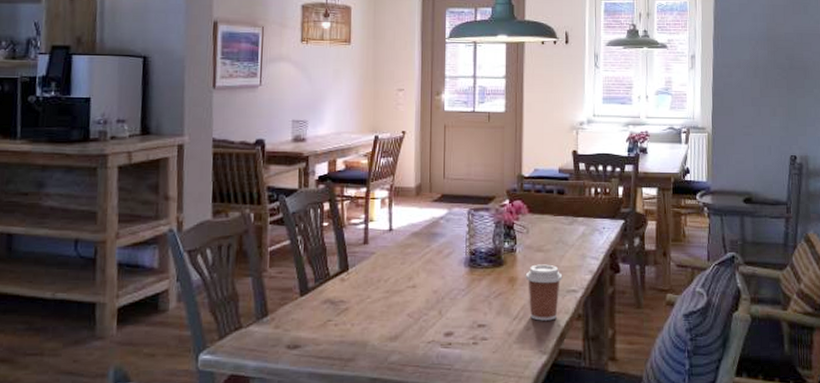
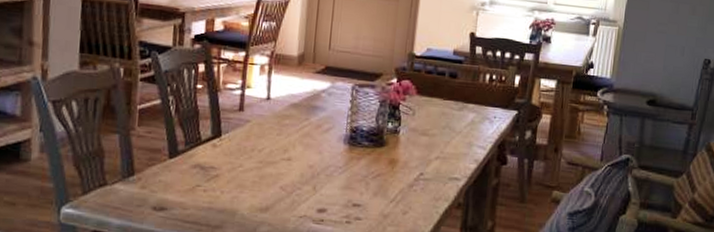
coffee cup: present [525,264,563,321] -> none [406,148,446,207]

